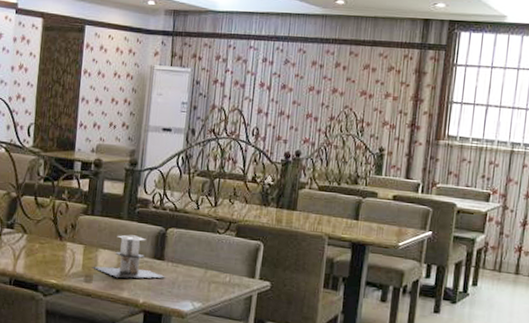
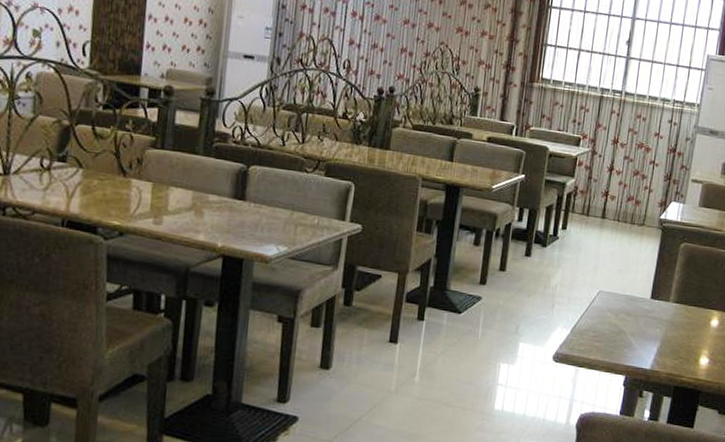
architectural model: present [93,234,165,278] -> none [163,171,247,220]

